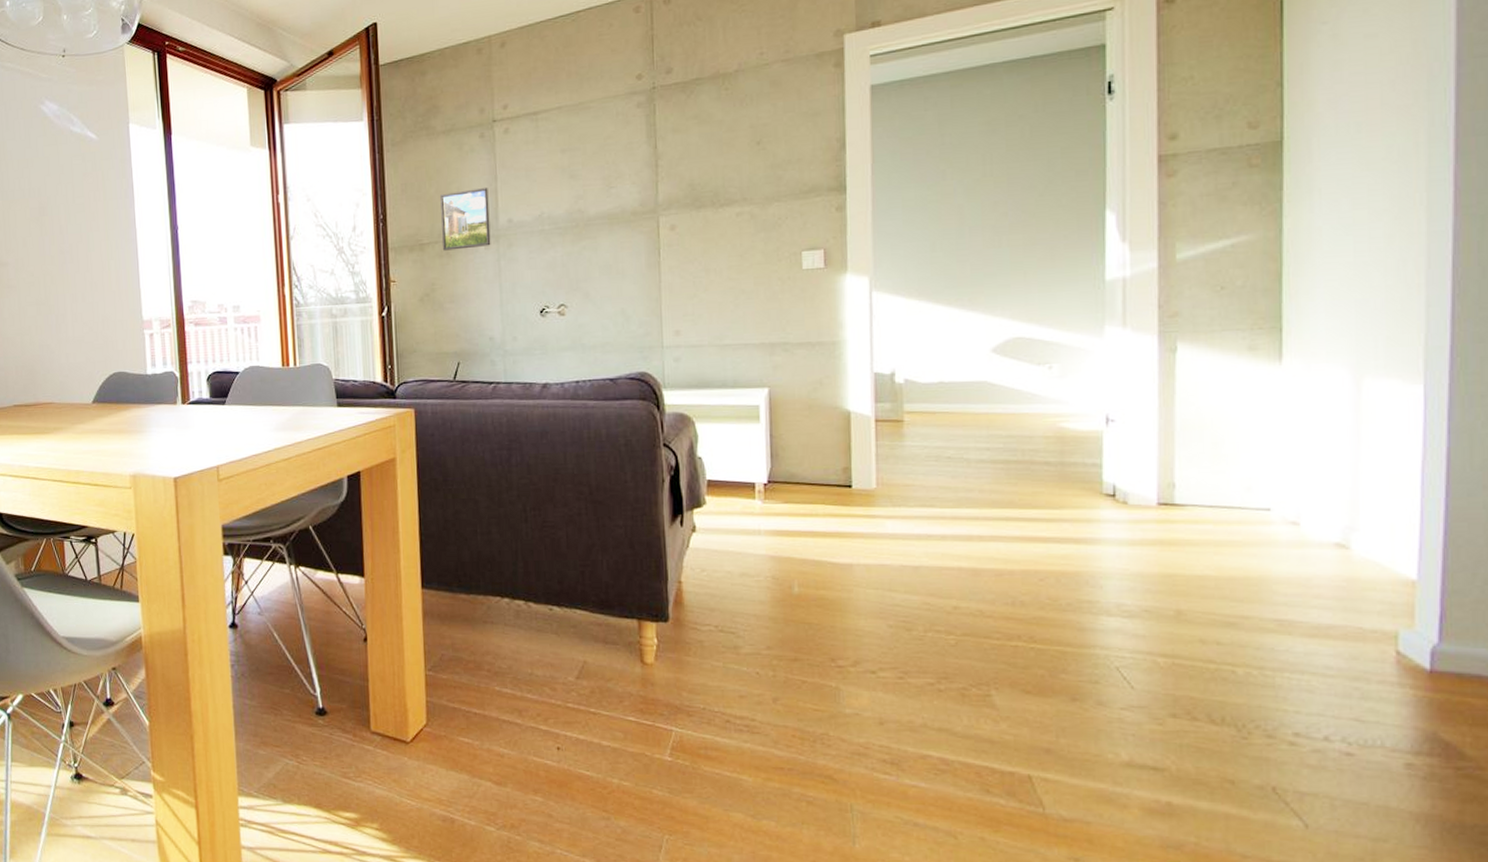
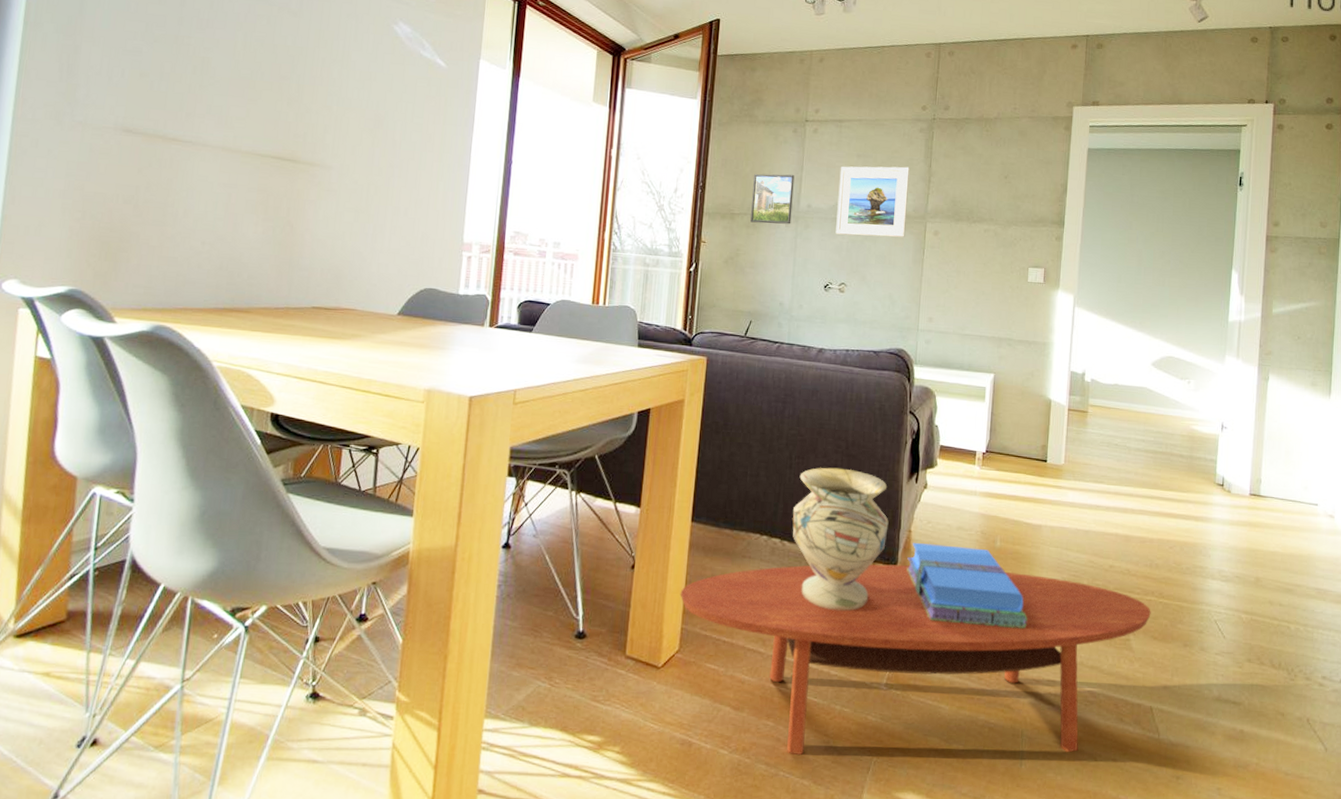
coffee table: none [419,621,1019,832] -> present [680,564,1151,755]
decorative vase: none [536,517,653,676] -> present [792,467,889,611]
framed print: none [542,153,633,248] -> present [835,166,910,238]
books: none [680,594,845,687] -> present [907,542,1027,628]

